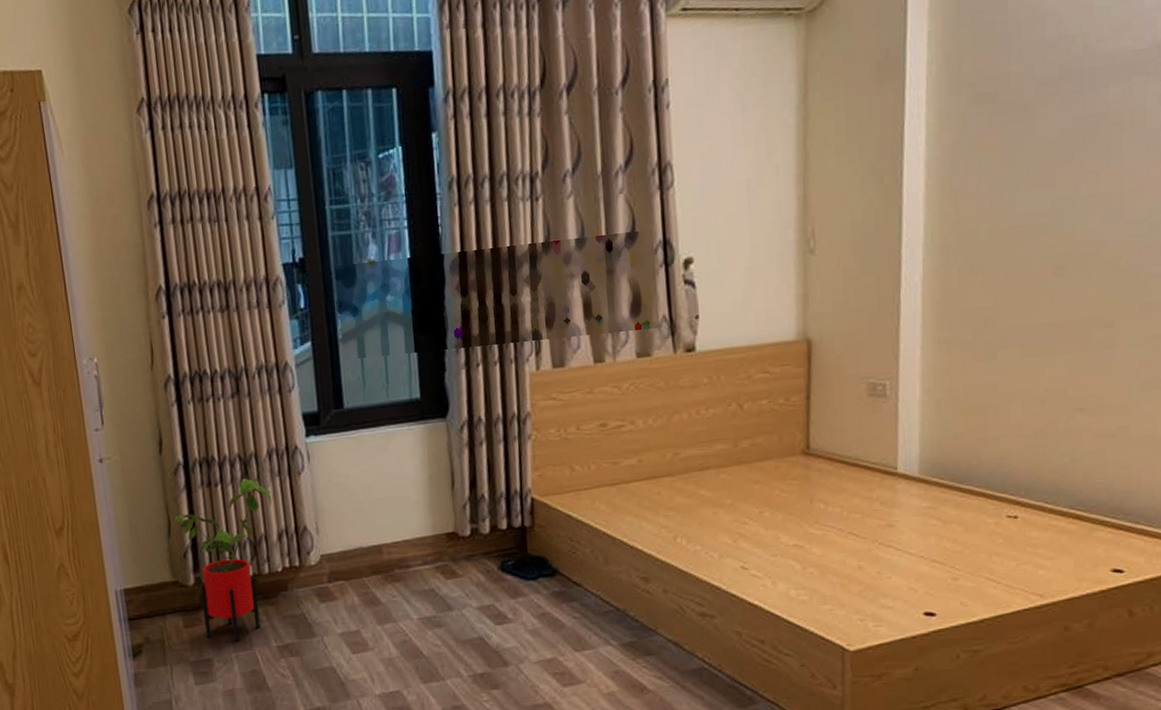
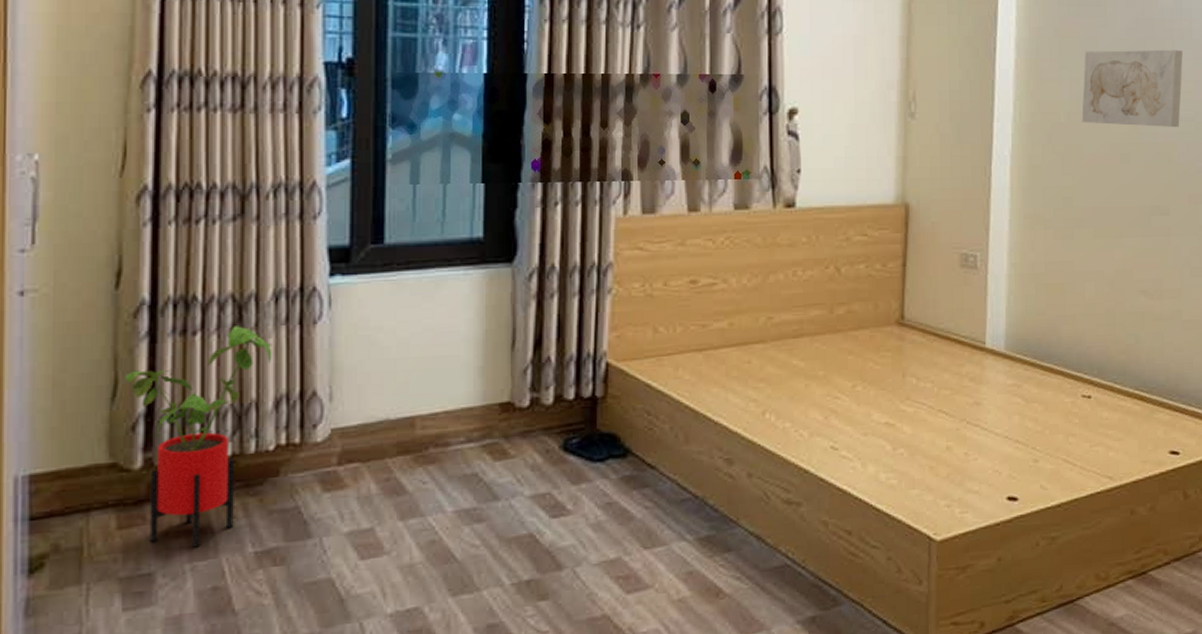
wall art: none [1005,144,1134,239] -> present [1082,49,1183,127]

